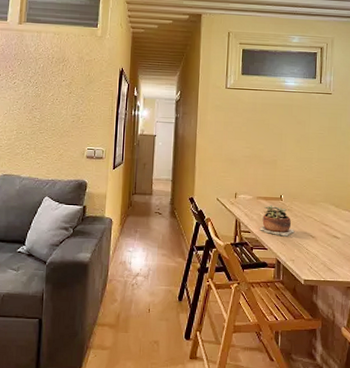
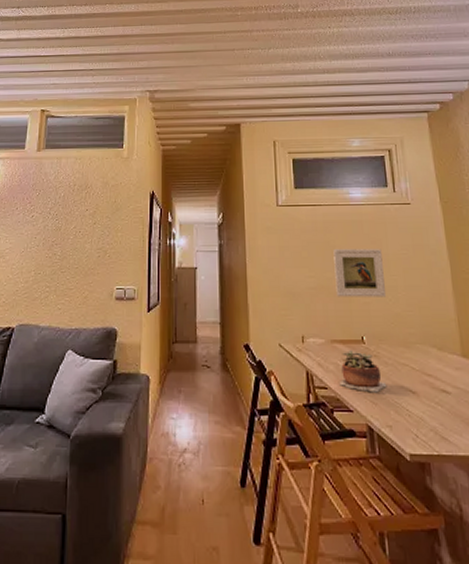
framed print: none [265,127,304,166] -> present [333,249,387,297]

